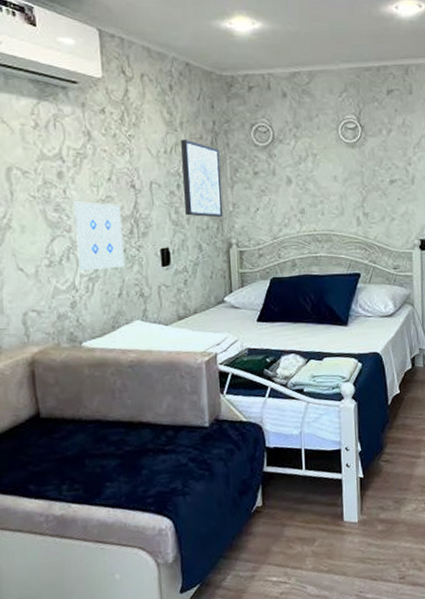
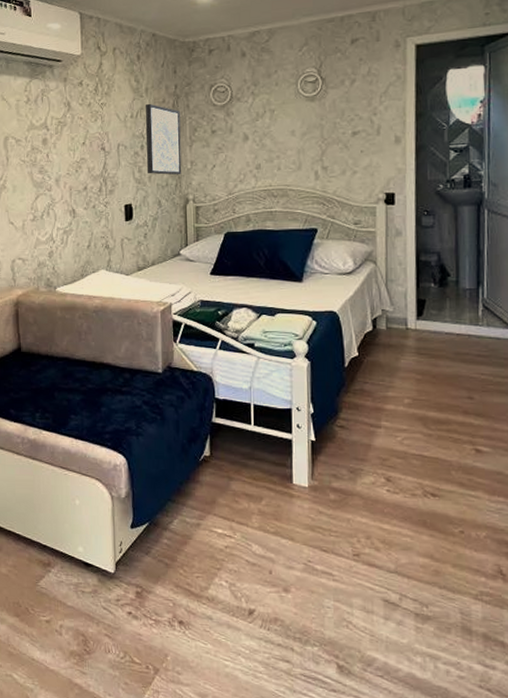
wall art: present [74,201,126,270] -> none [55,164,94,224]

